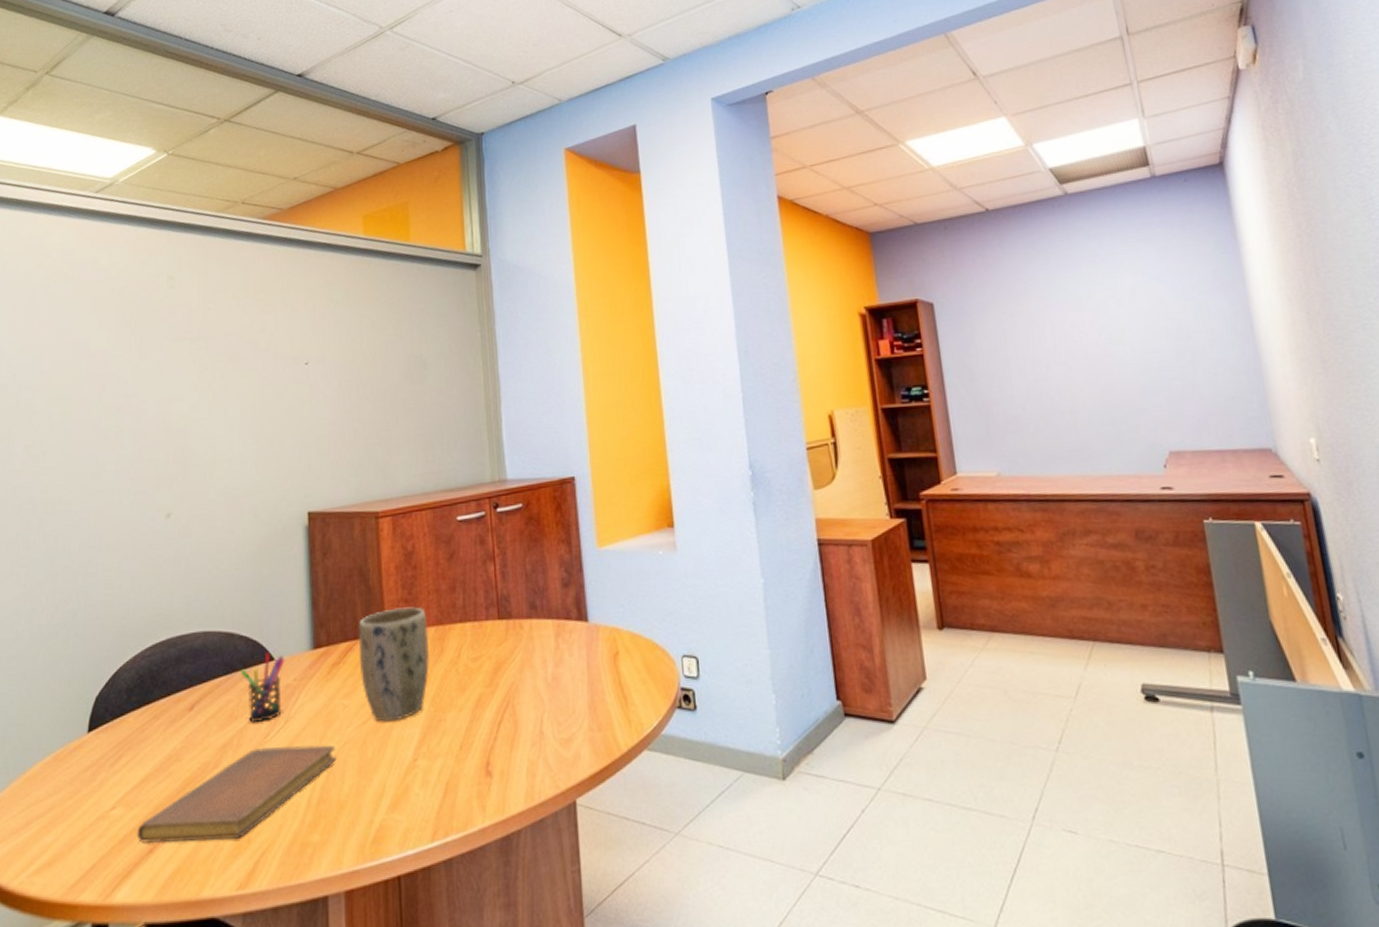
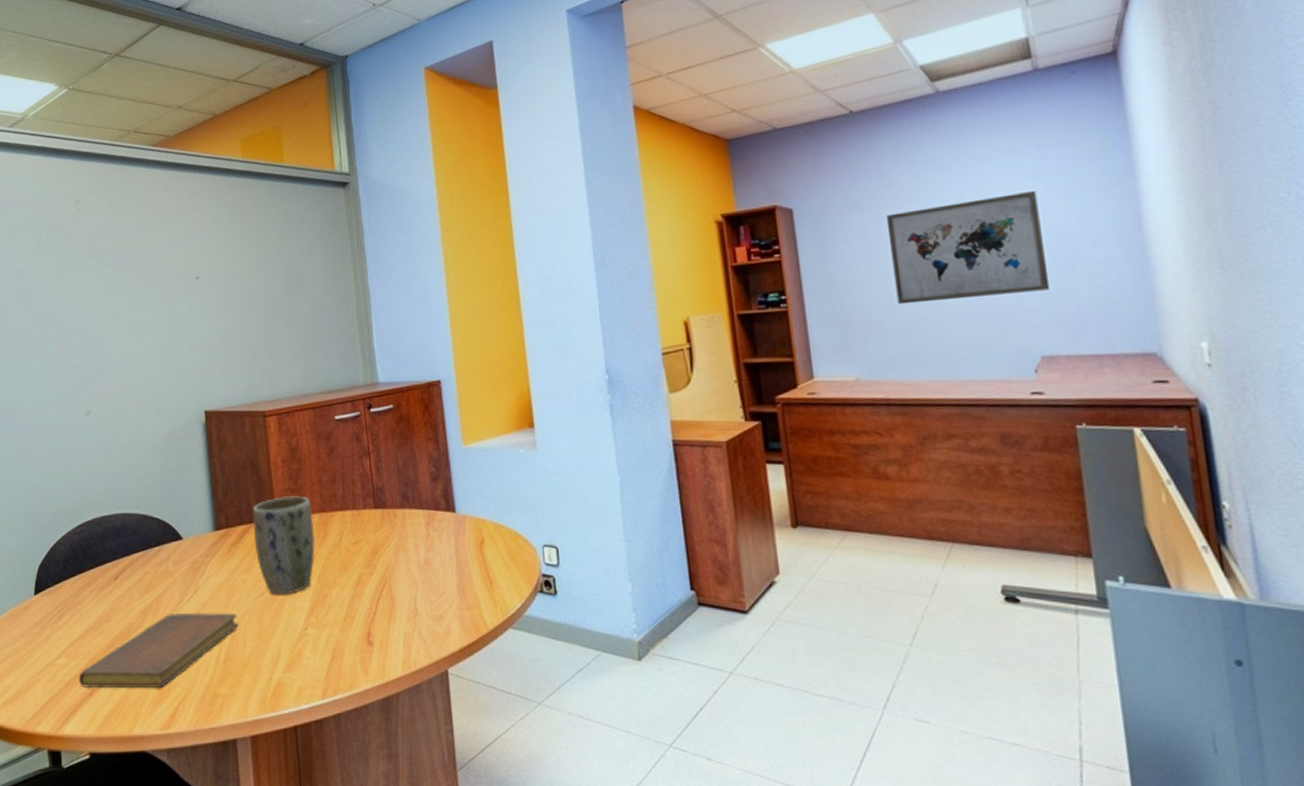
pen holder: present [240,652,285,722] -> none [154,532,192,591]
wall art: none [1021,290,1175,400] -> present [885,190,1050,305]

